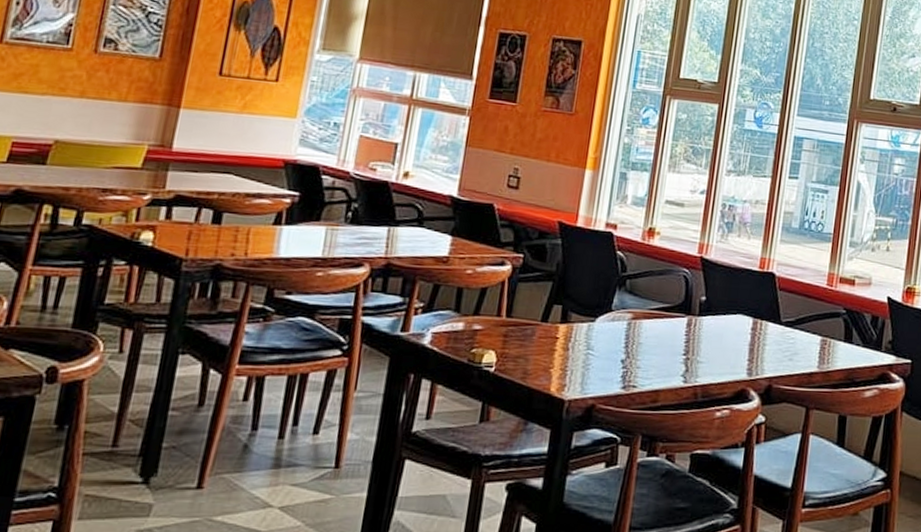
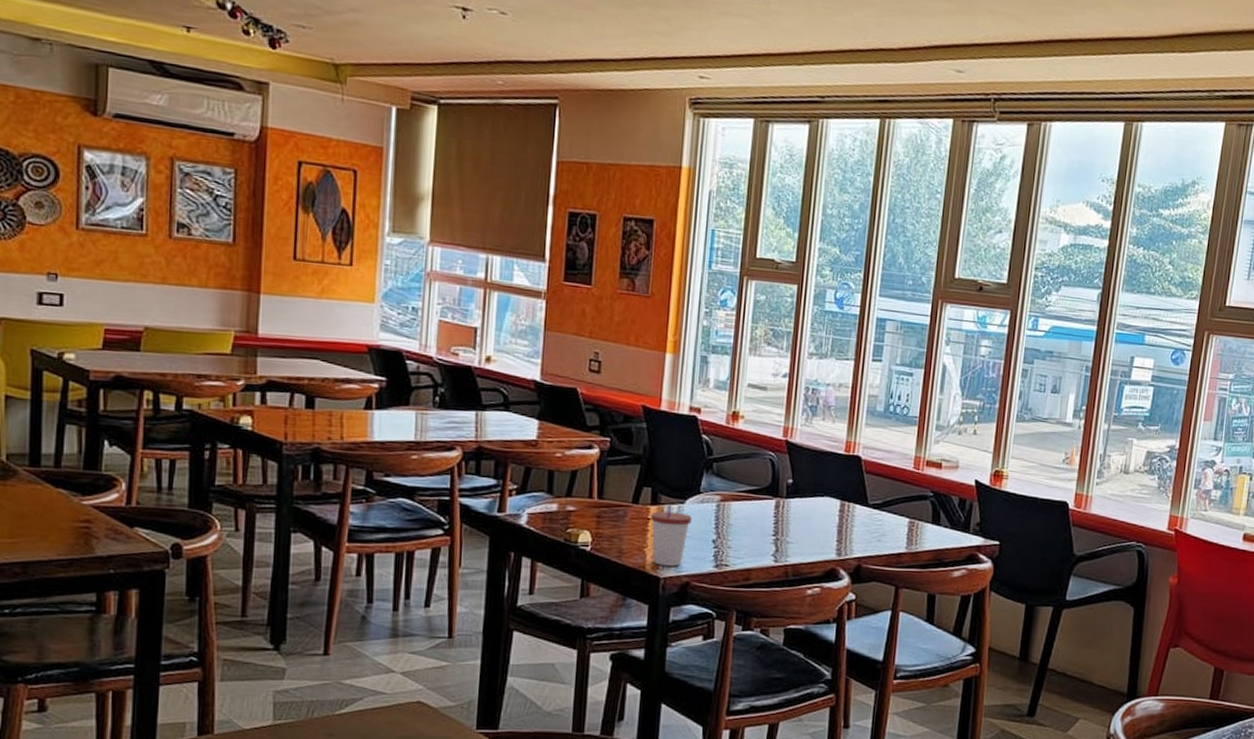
cup: none [559,322,602,388] -> present [651,504,692,566]

